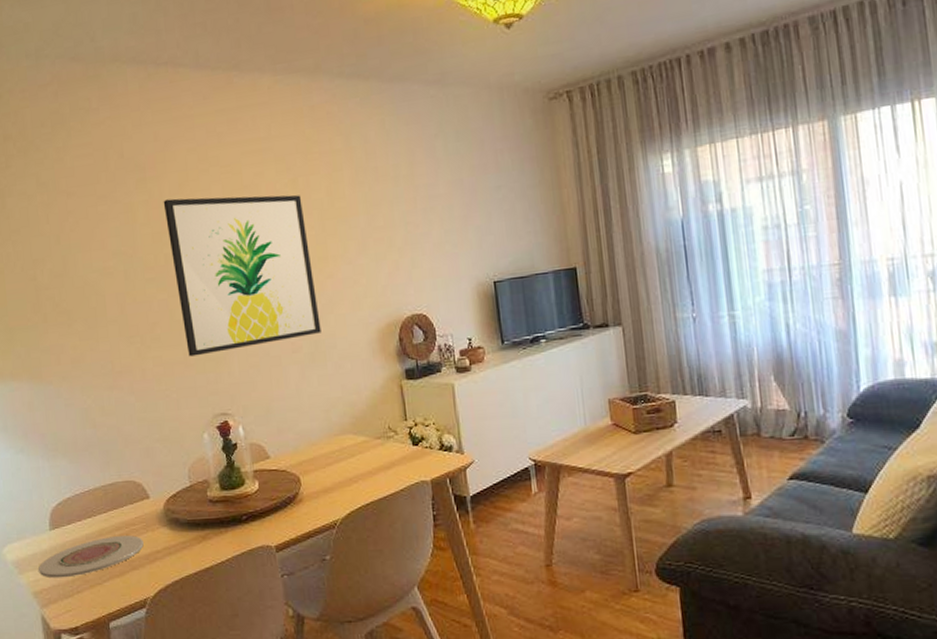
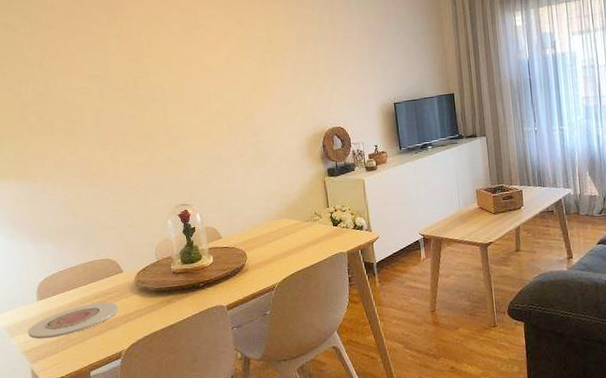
wall art: present [163,195,321,357] -> none [131,33,262,160]

